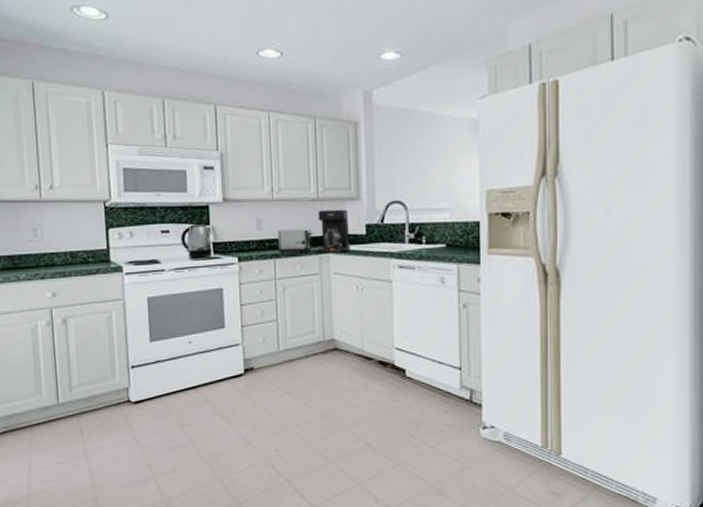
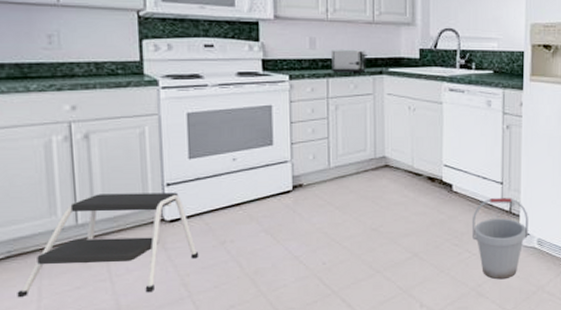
step stool: none [12,374,161,471] -> present [17,192,199,298]
kettle: present [180,224,213,258] -> none [226,40,261,74]
coffee maker: present [318,209,351,253] -> none [372,33,404,74]
bucket: none [428,385,493,477] -> present [471,198,528,280]

